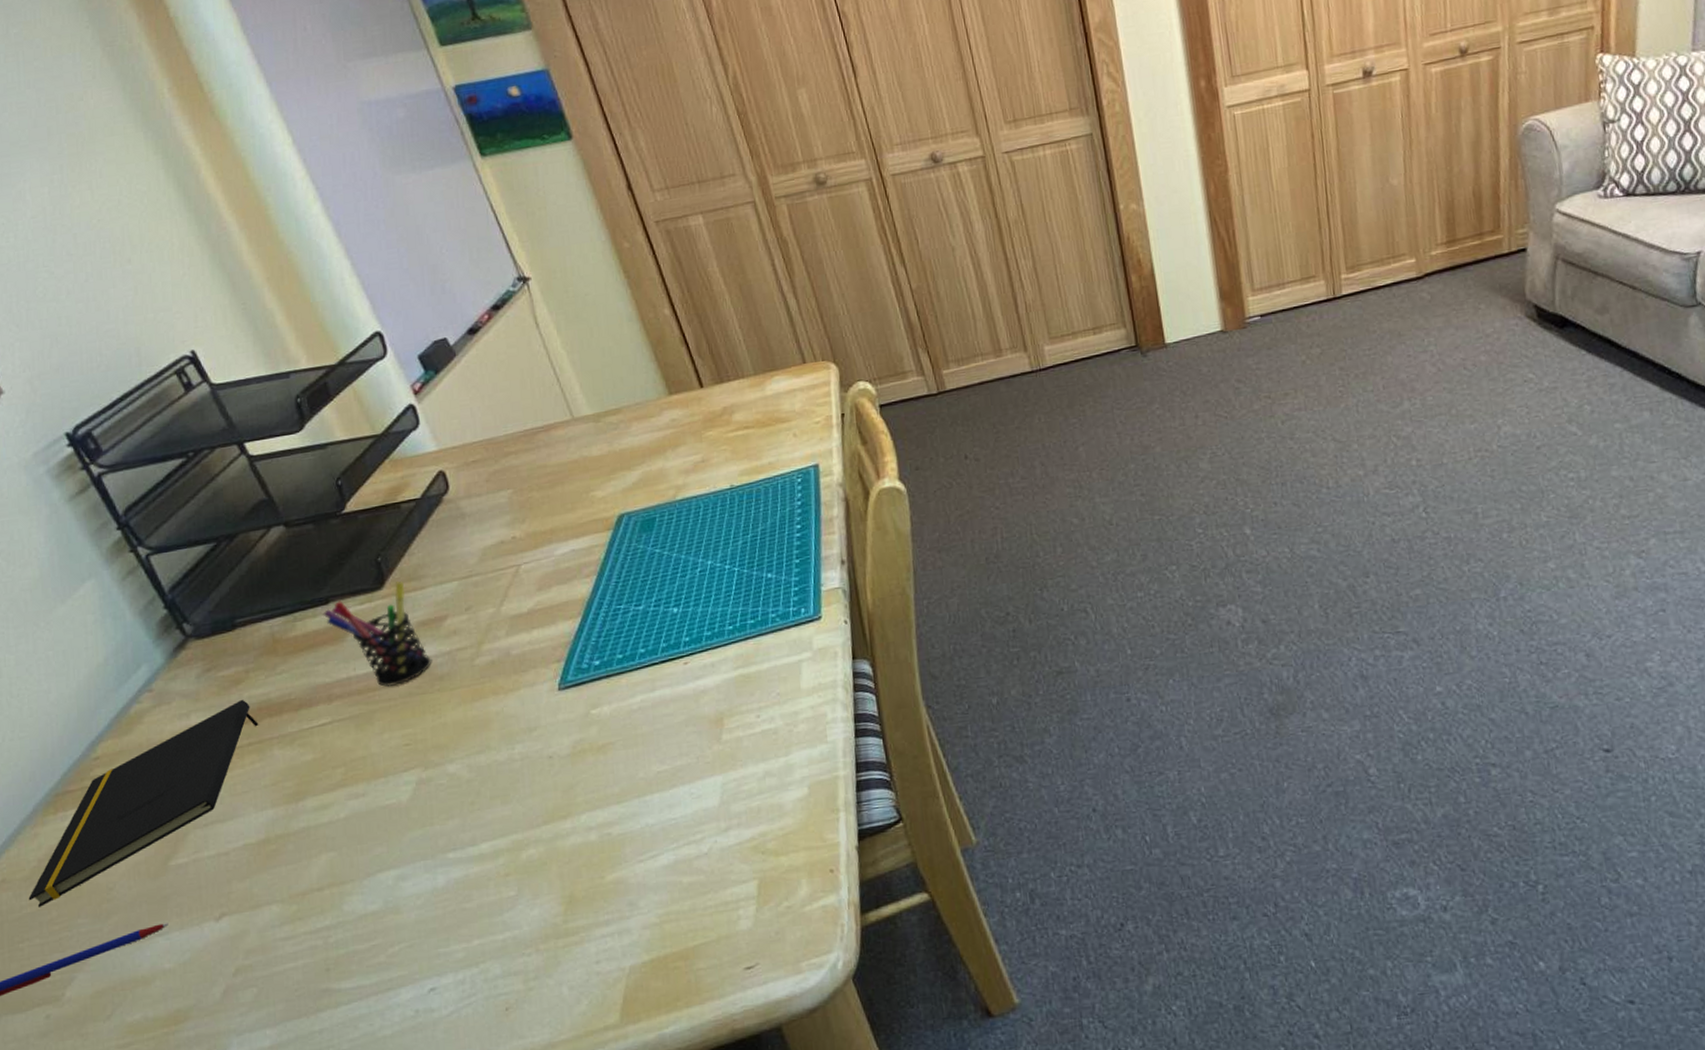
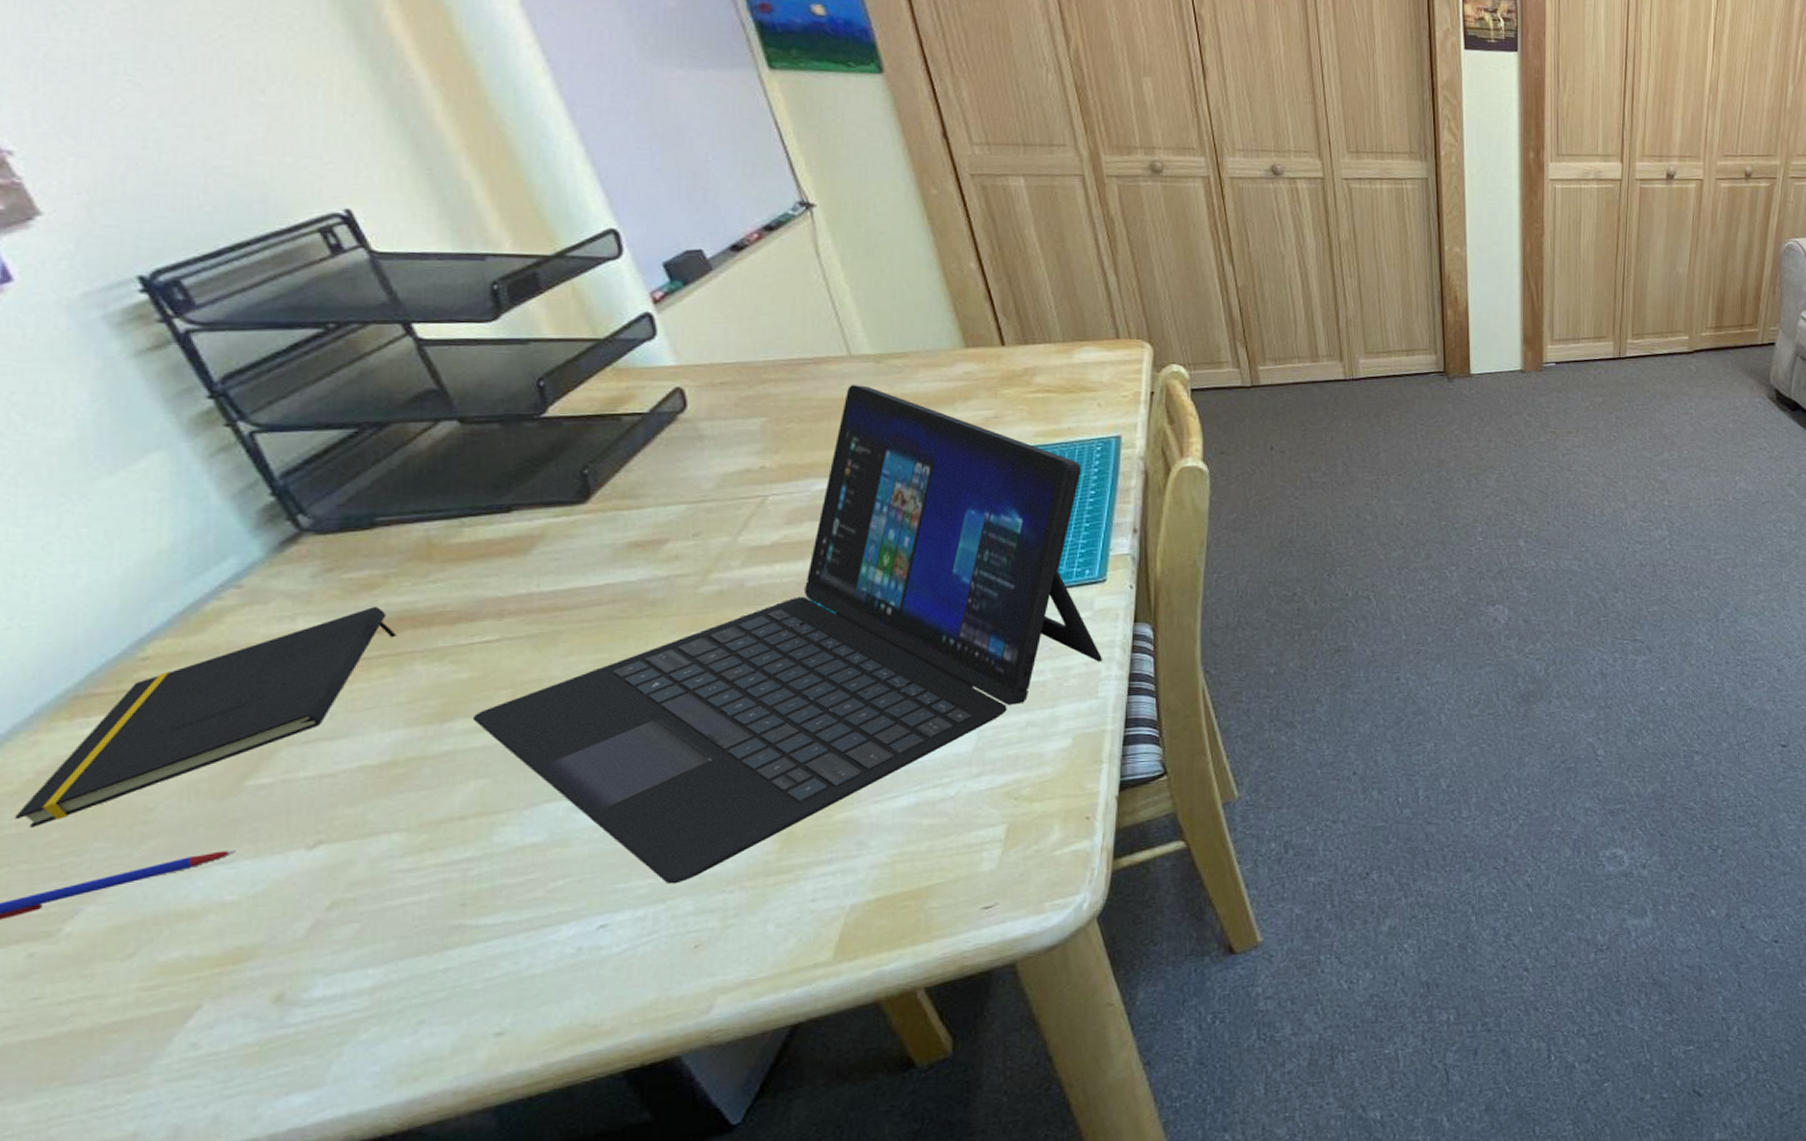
laptop: none [318,446,827,948] -> present [472,385,1102,884]
pen holder: present [323,581,432,687] -> none [502,498,644,607]

